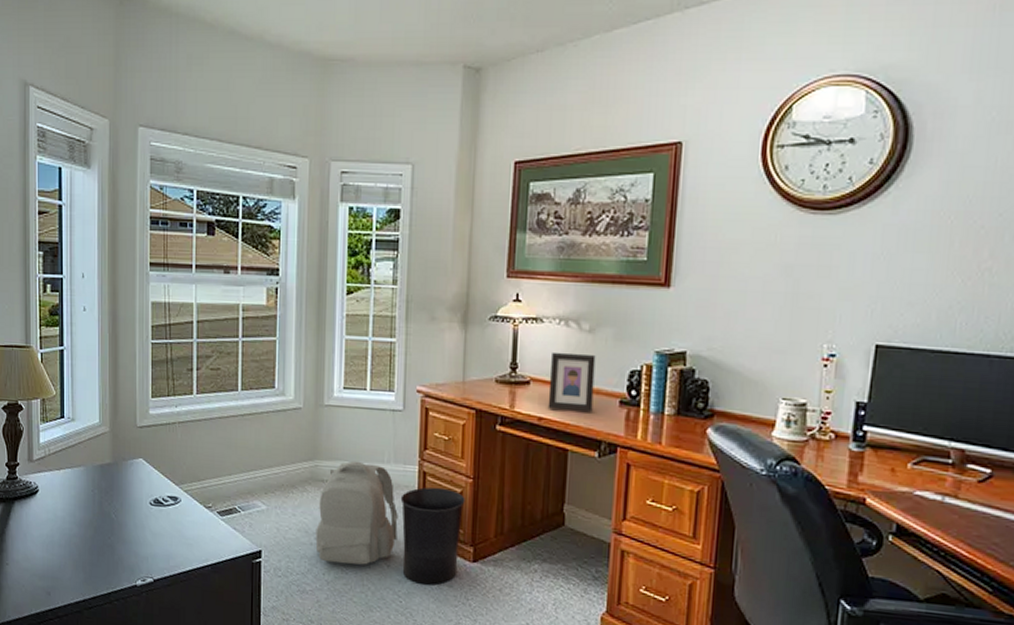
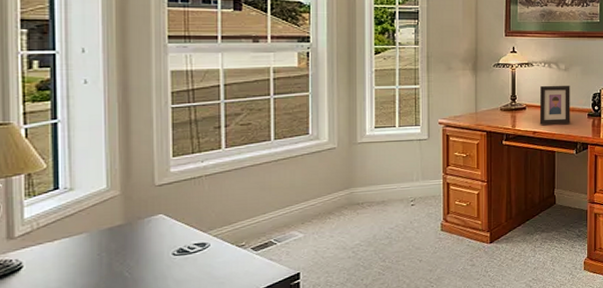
backpack: present [315,460,398,565] -> none [353,183,427,270]
waste bin: present [400,487,465,585] -> none [428,192,482,269]

